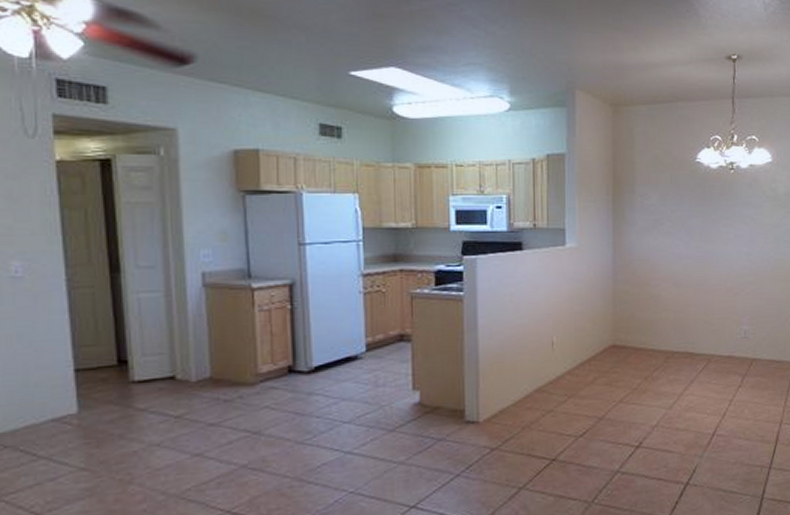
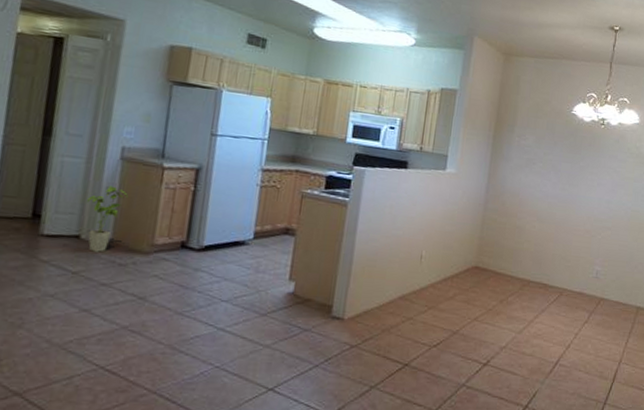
house plant: none [174,317,219,392] -> present [86,185,128,252]

